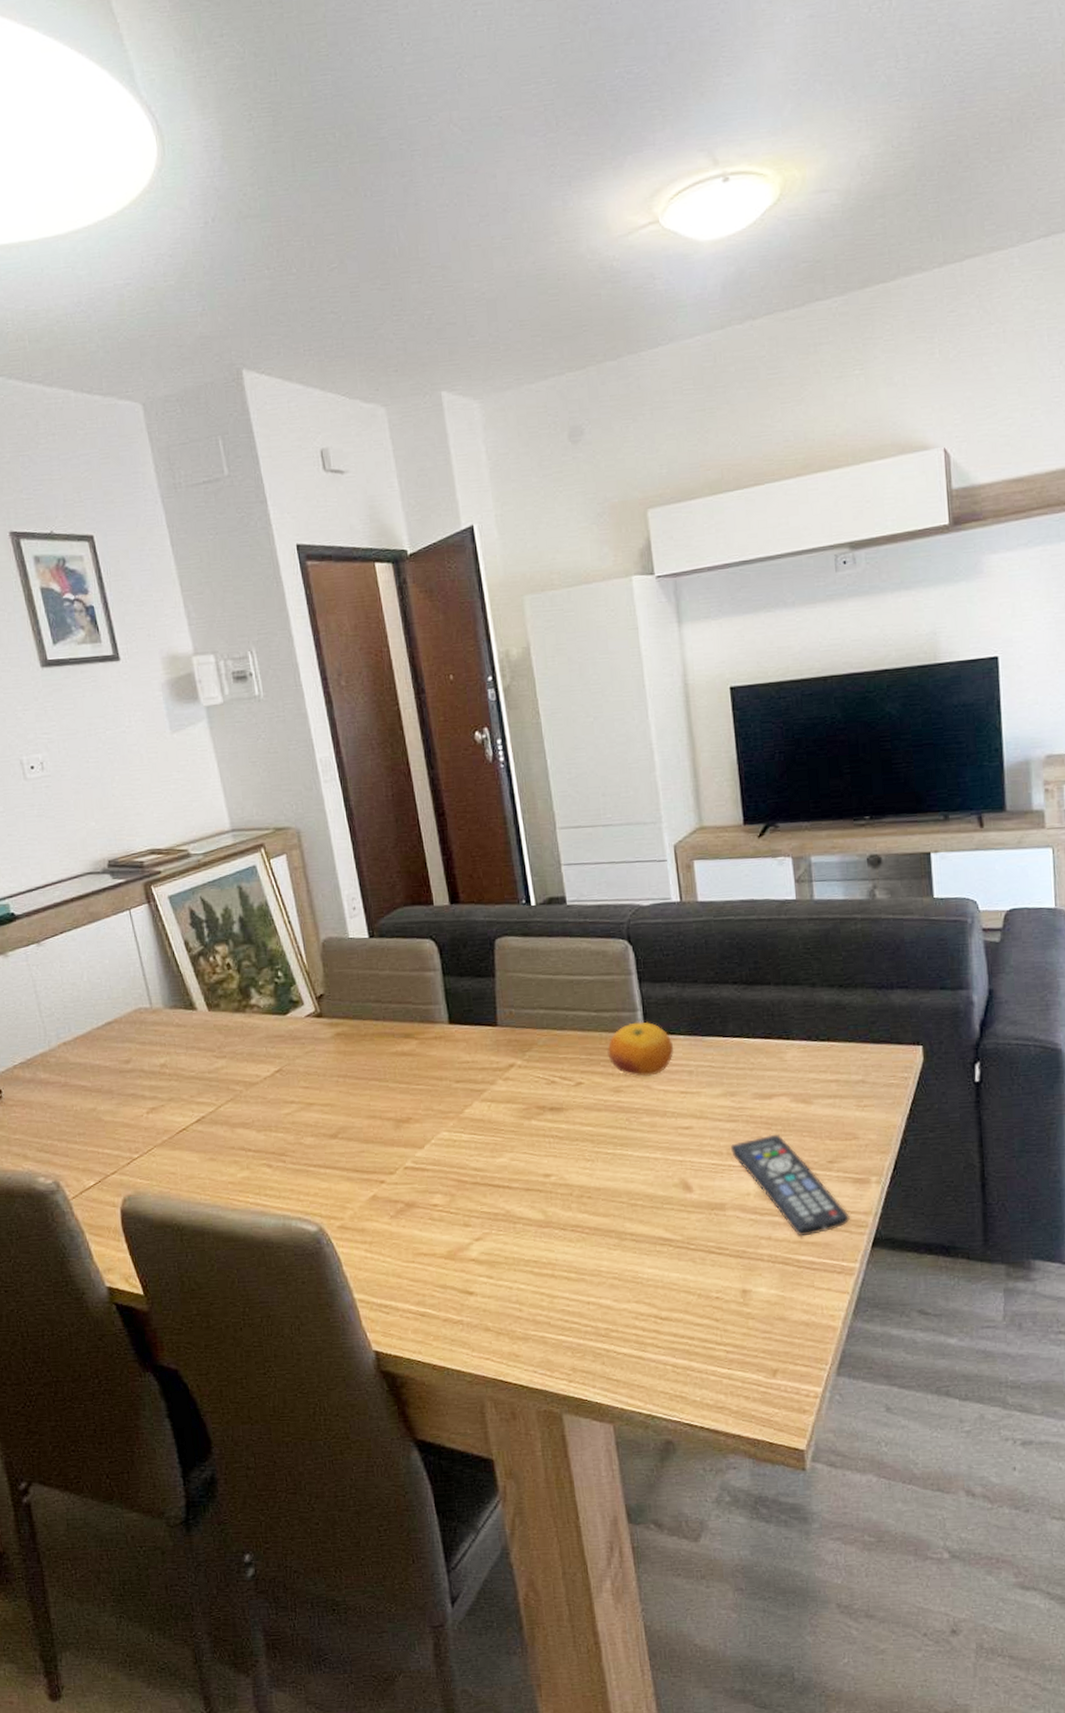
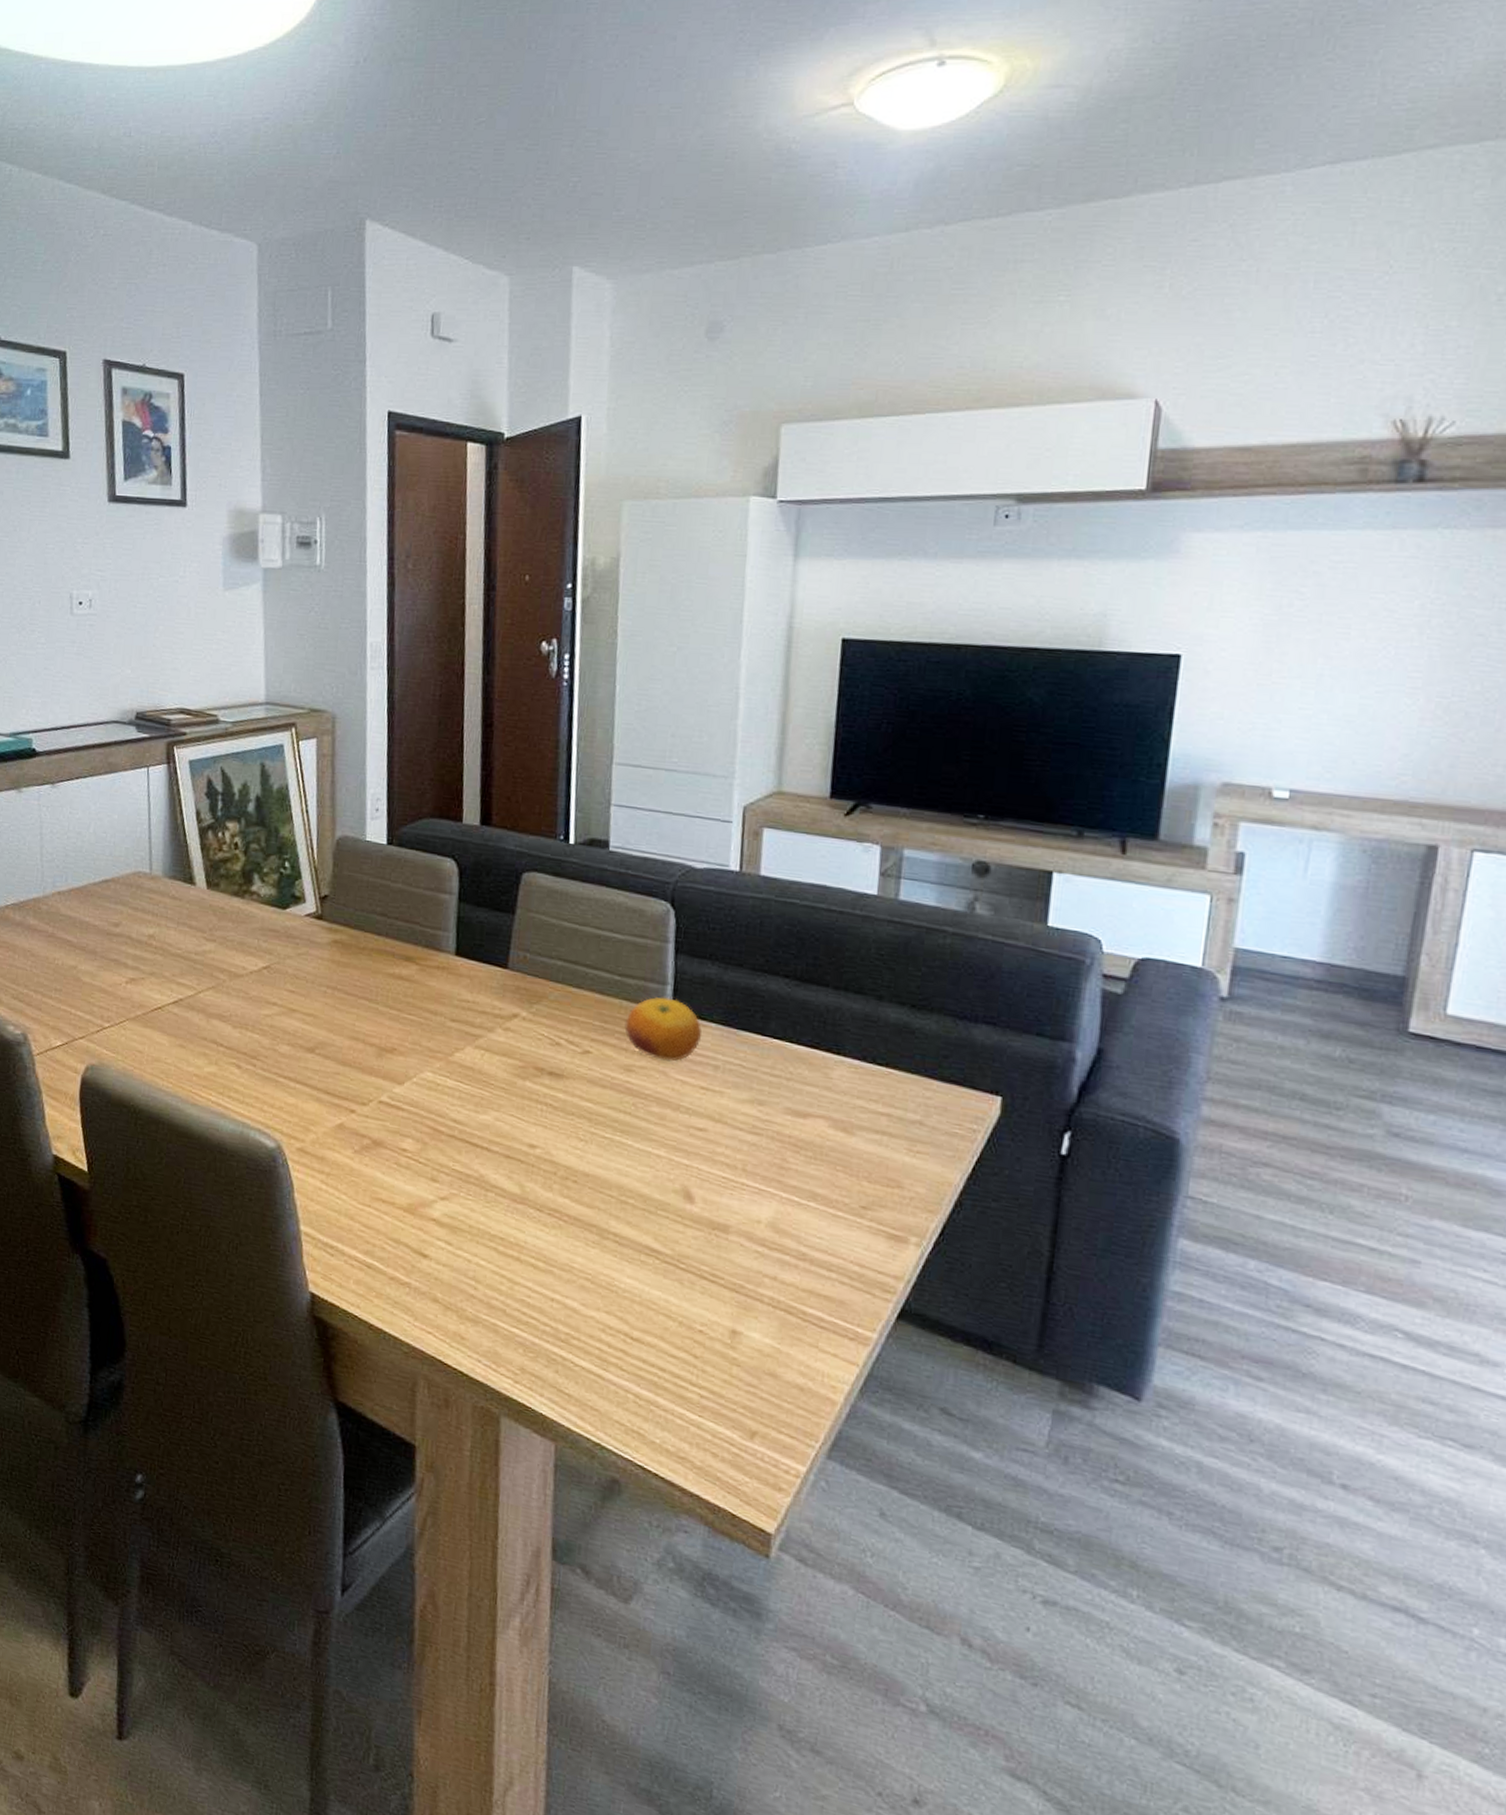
remote control: present [730,1134,850,1237] -> none [746,1159,876,1288]

